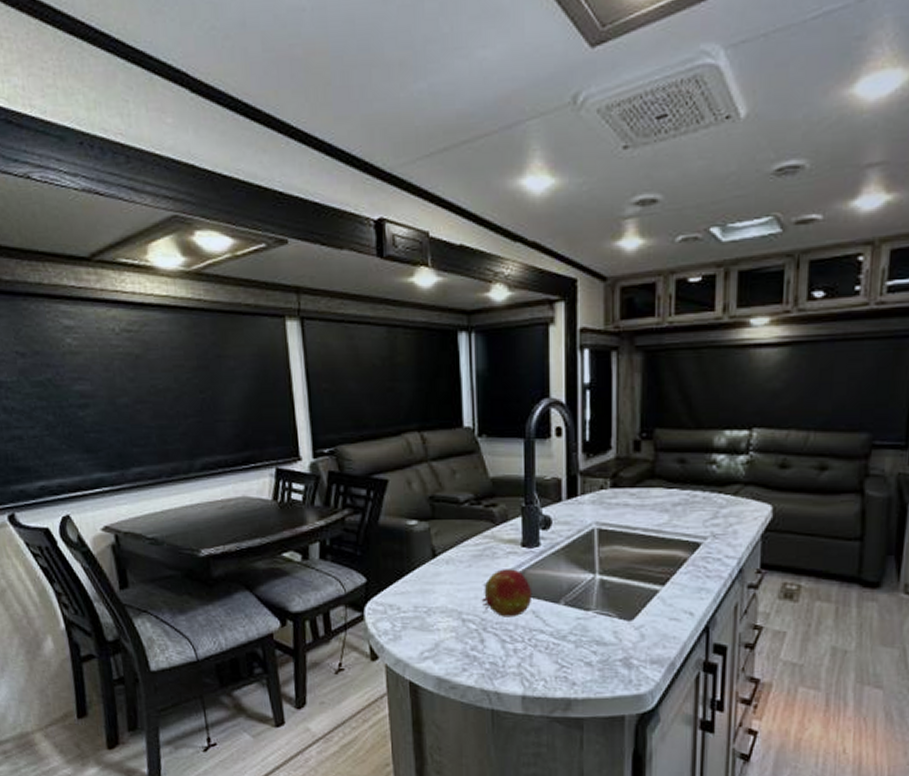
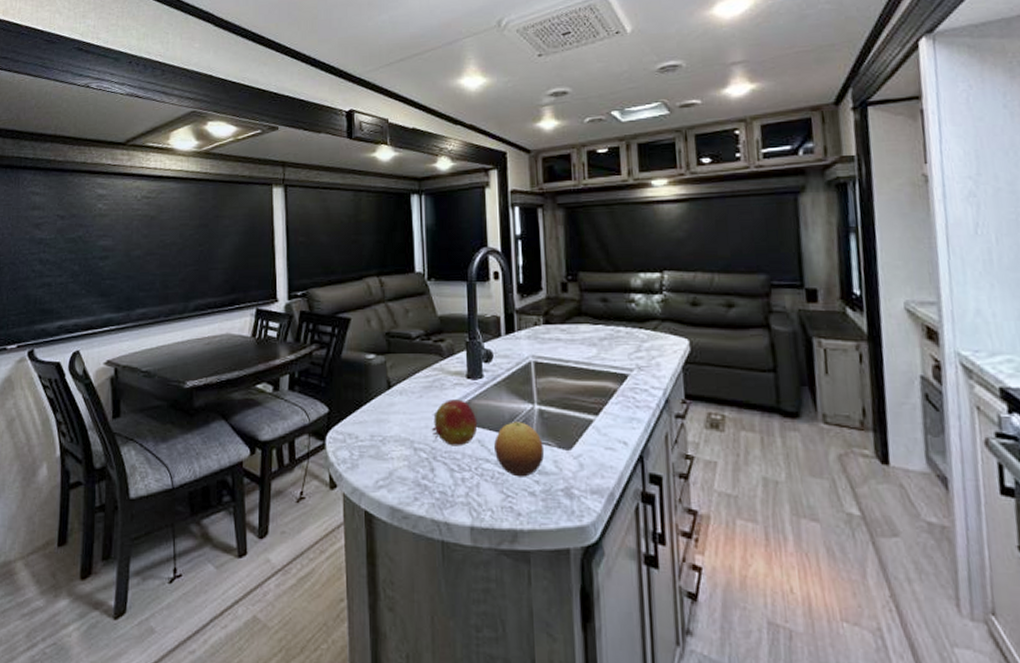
fruit: none [550,592,604,648] -> present [494,421,545,477]

